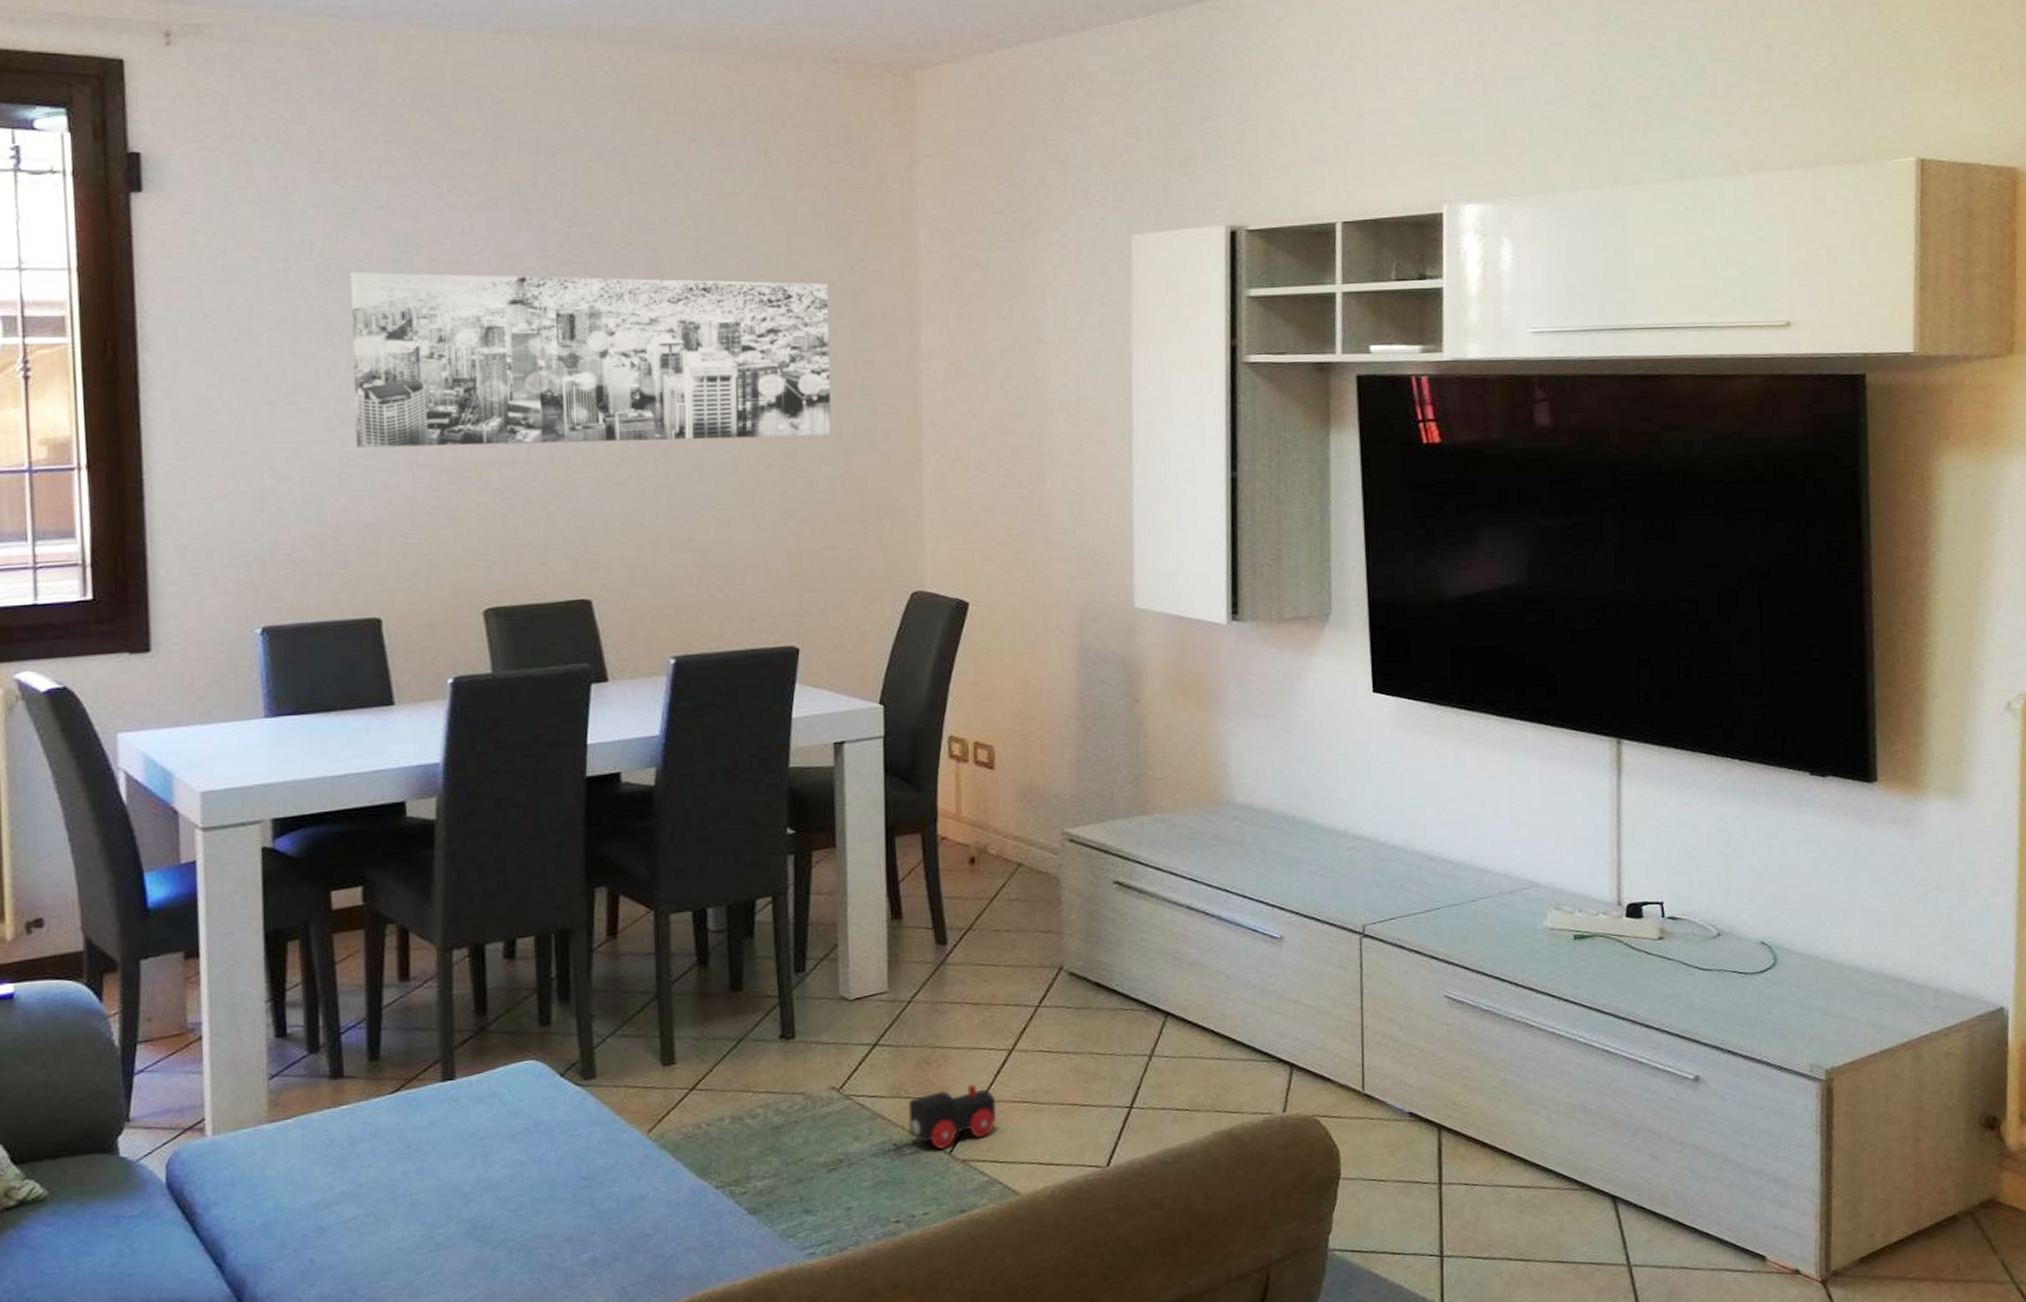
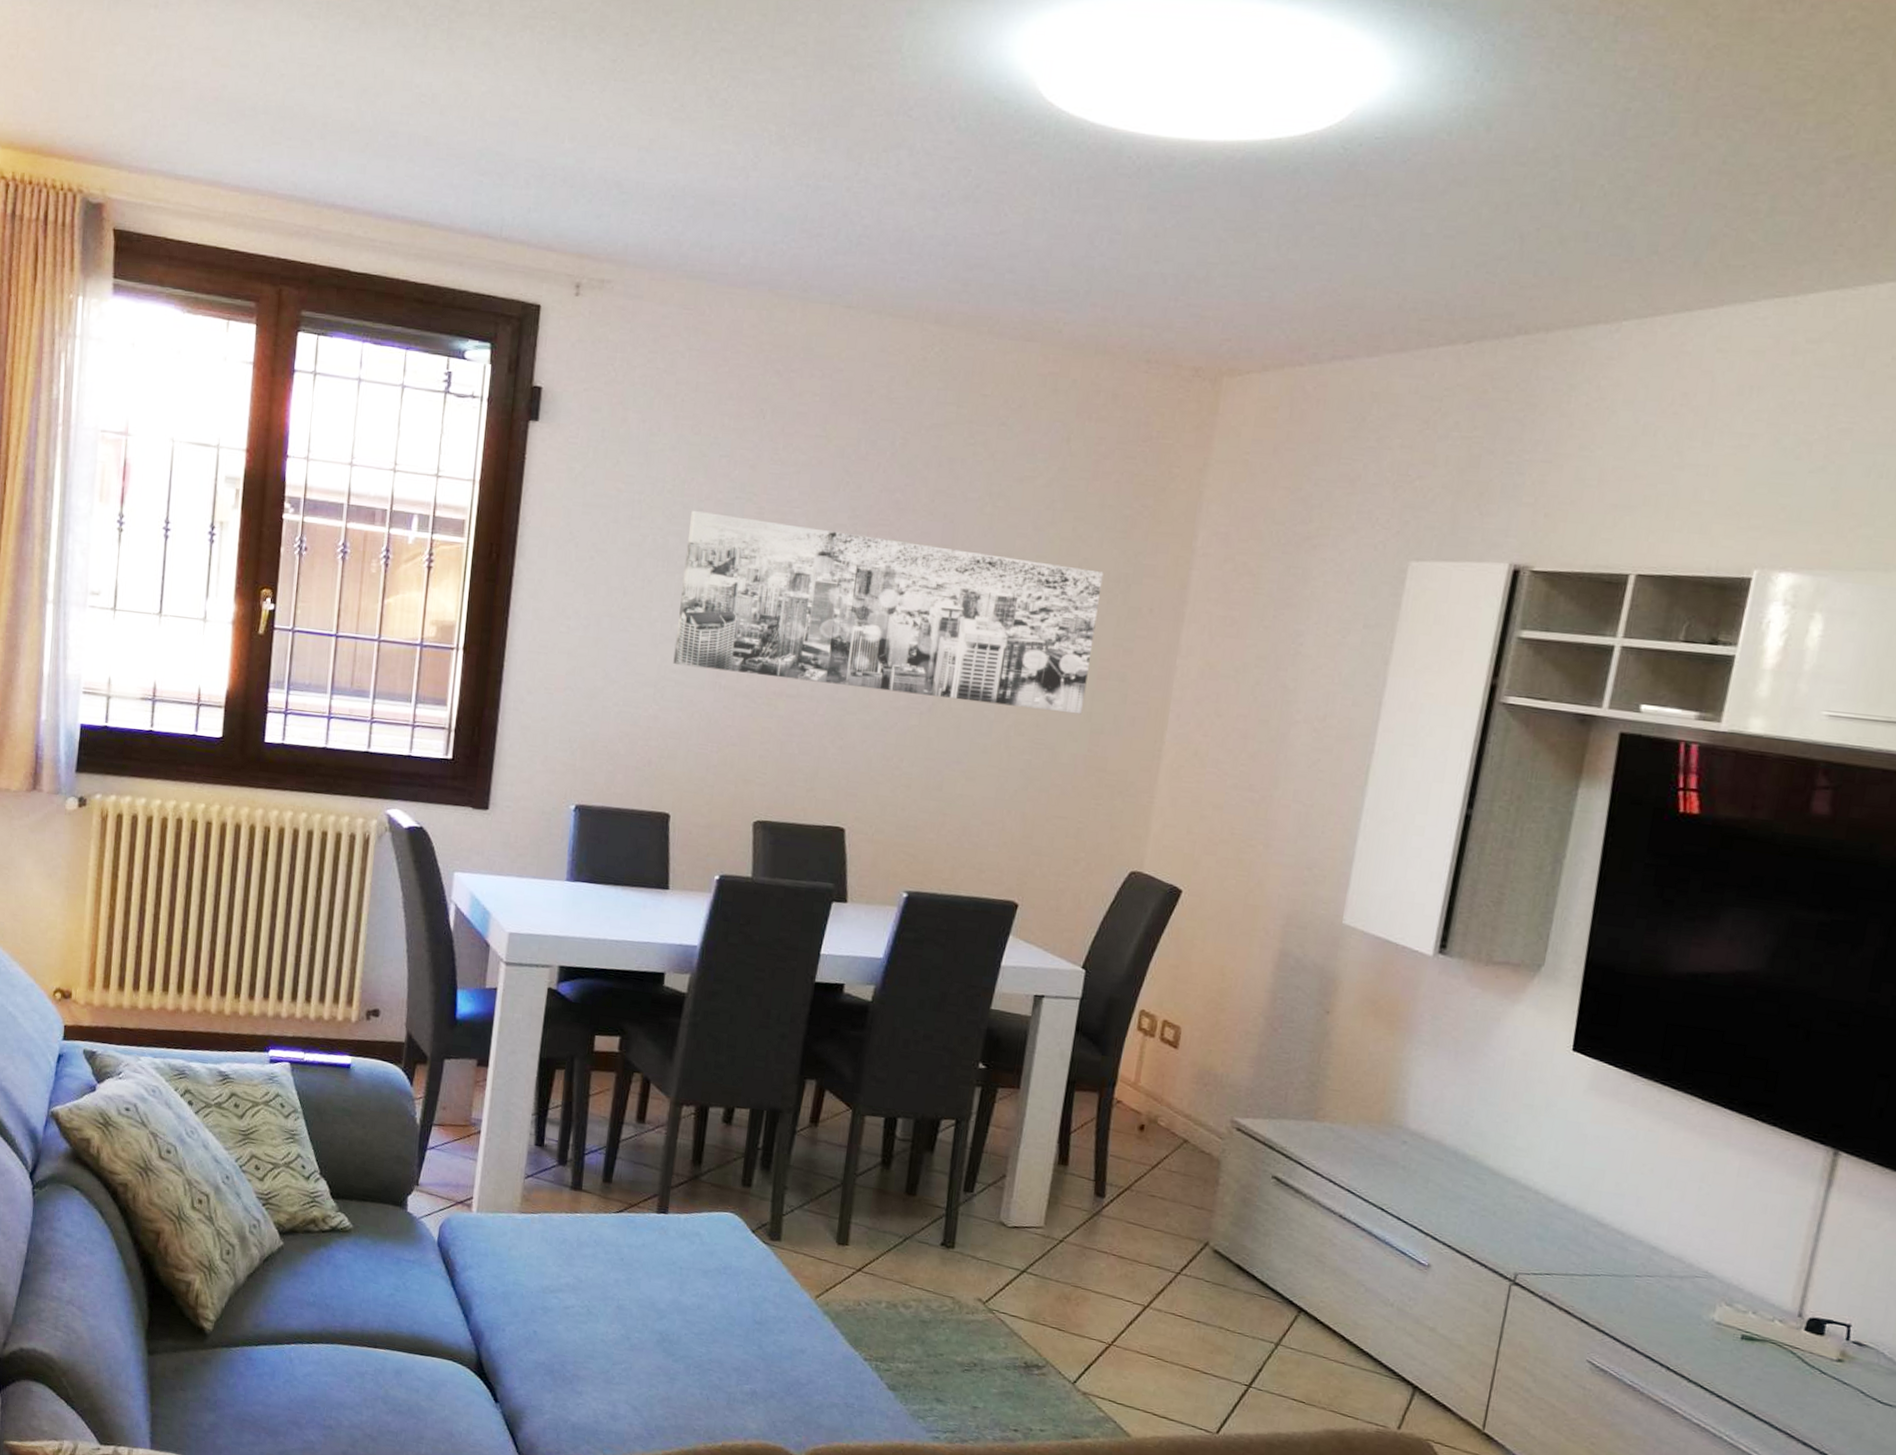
toy train: present [908,1084,996,1149] -> none [1039,1326,1124,1379]

